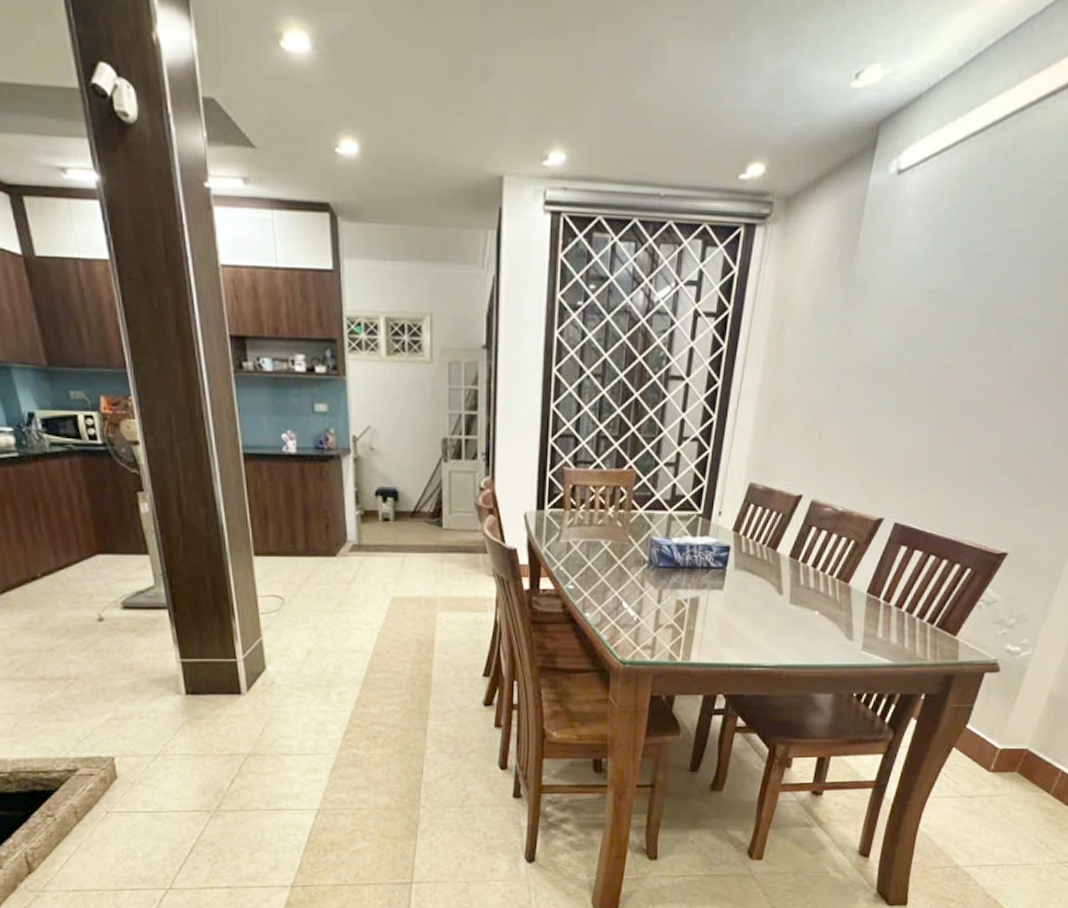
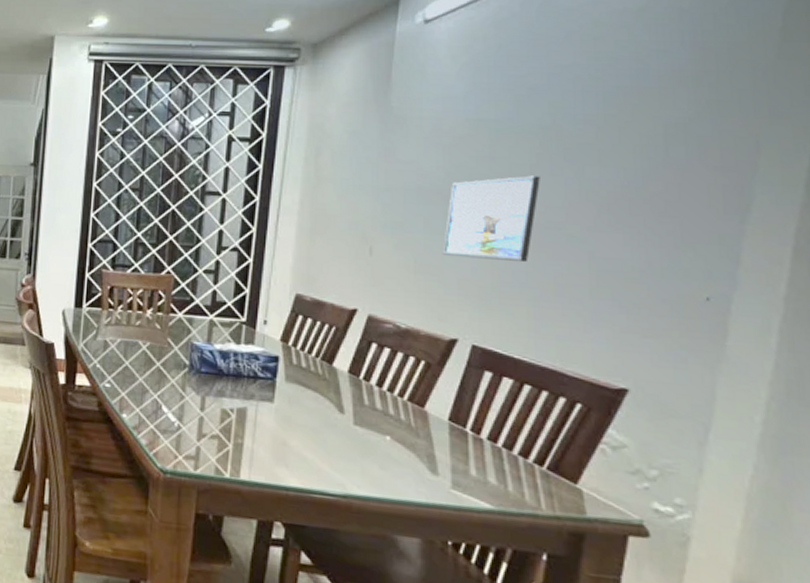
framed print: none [881,352,975,440] -> present [442,175,540,262]

